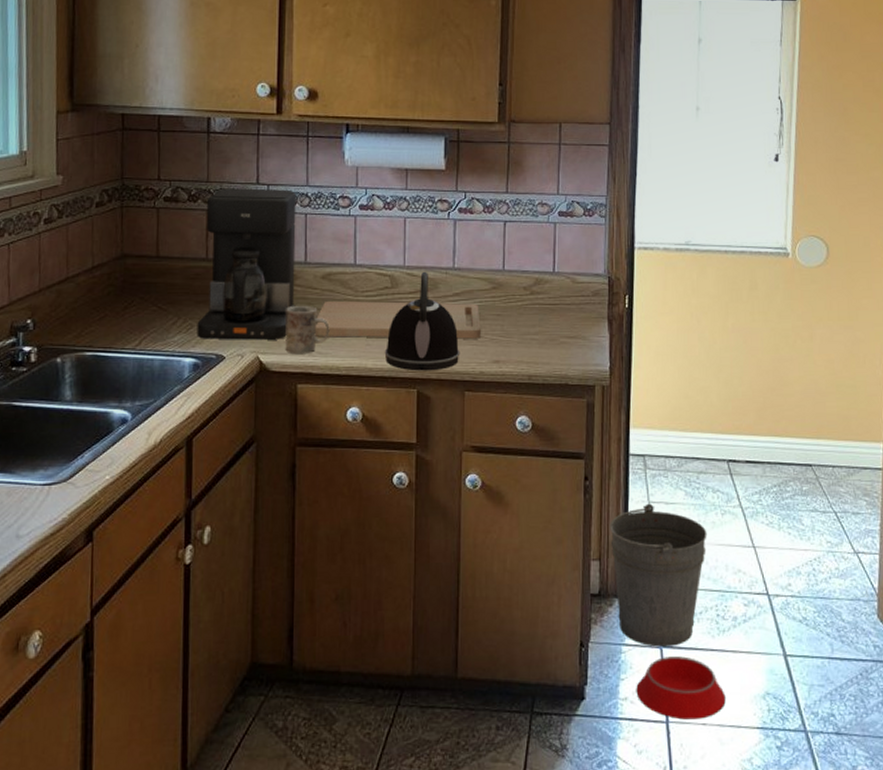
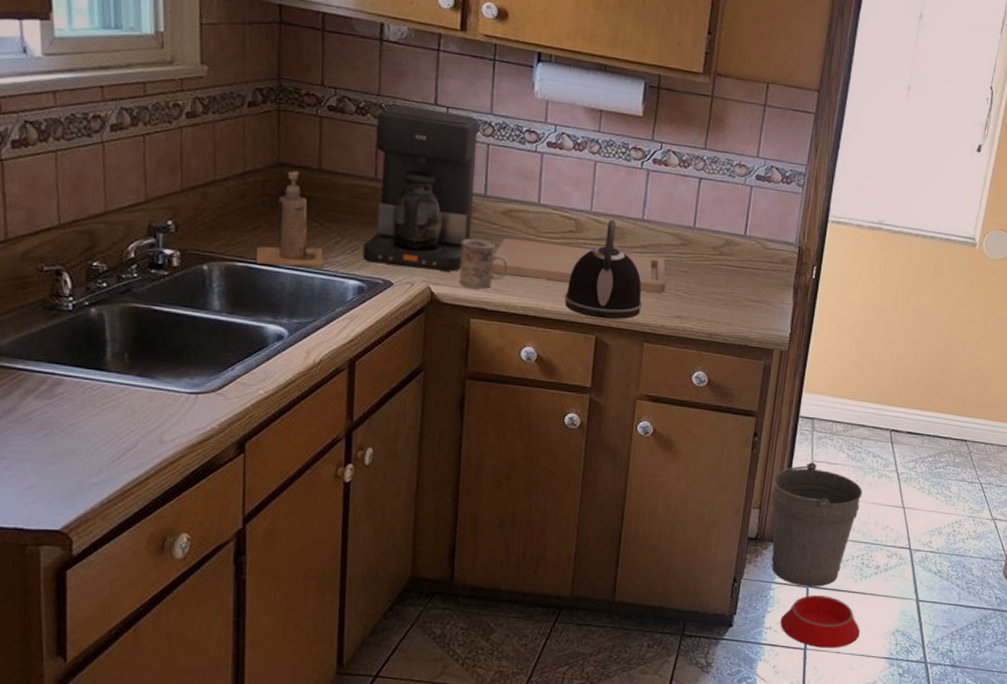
soap dispenser: none [102,261,163,353] -> present [255,171,324,268]

